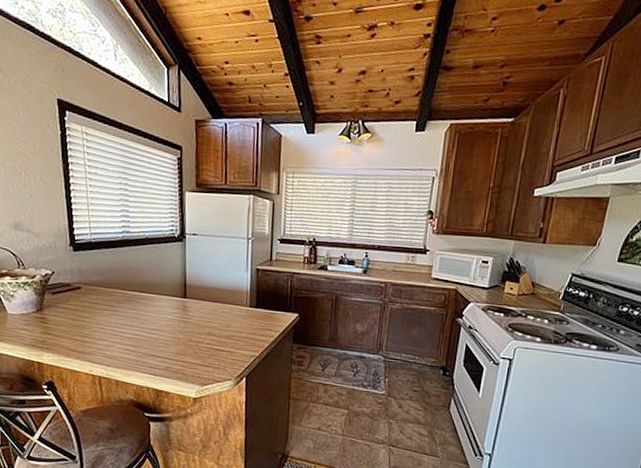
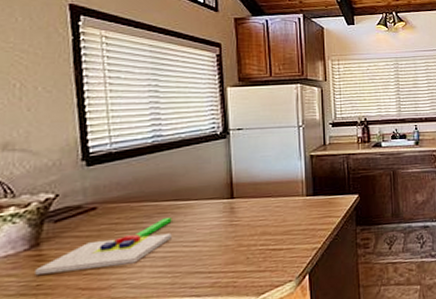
chopping board: none [41,305,137,338] -> present [35,218,172,275]

